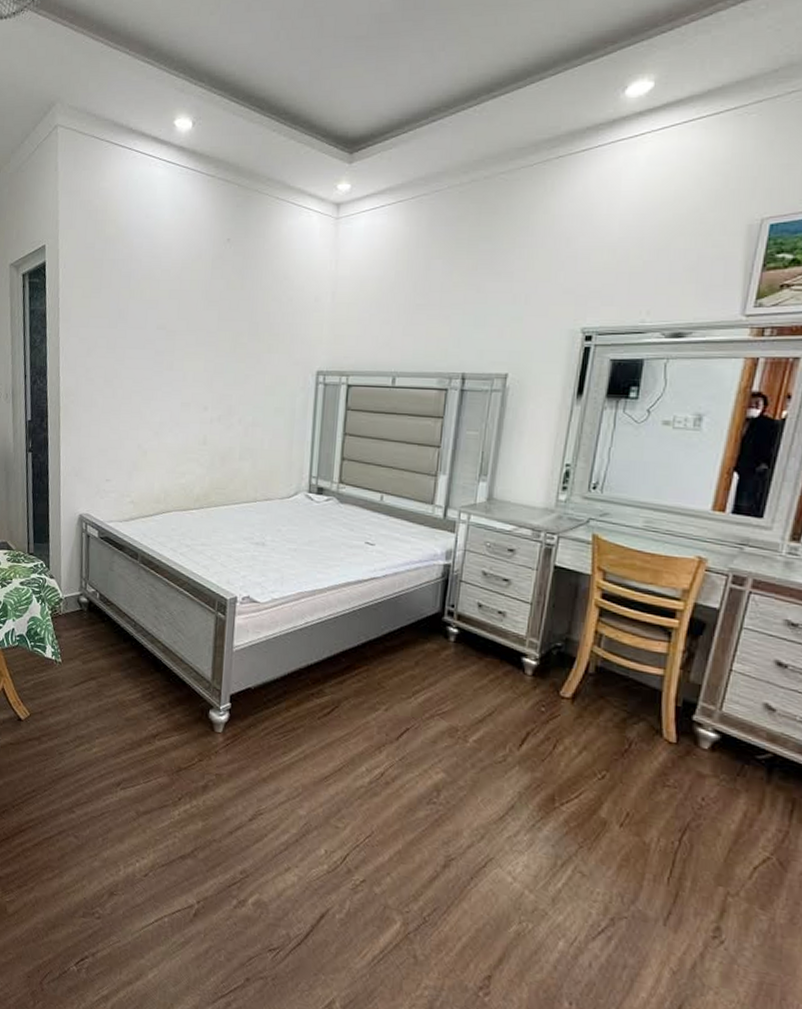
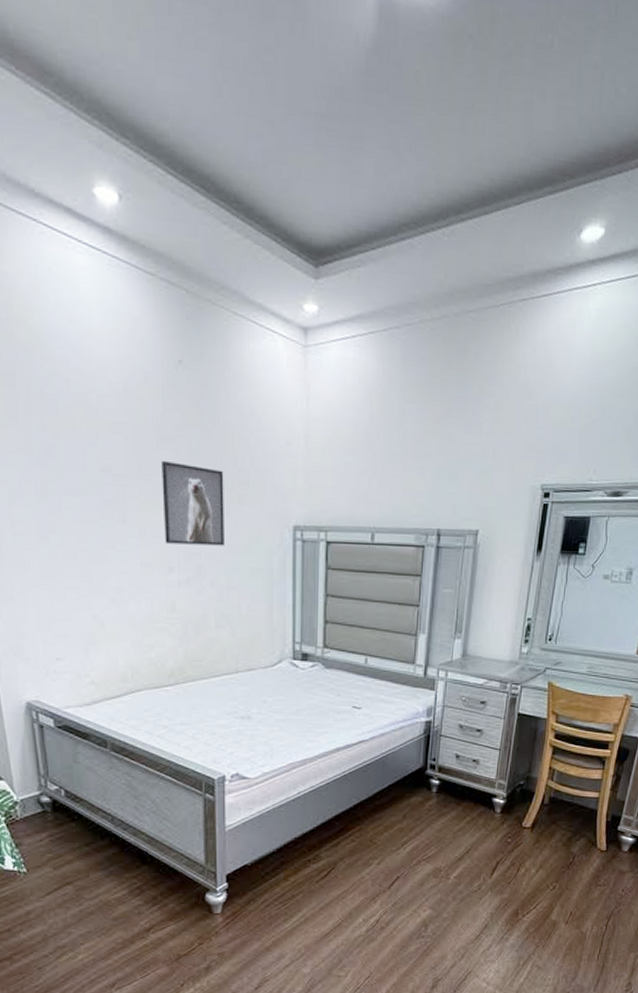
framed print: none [202,318,258,389] -> present [161,460,224,546]

